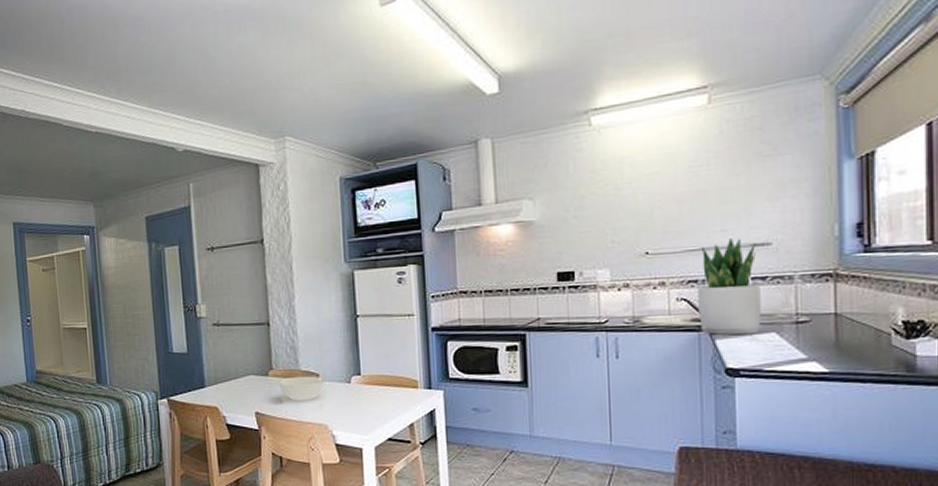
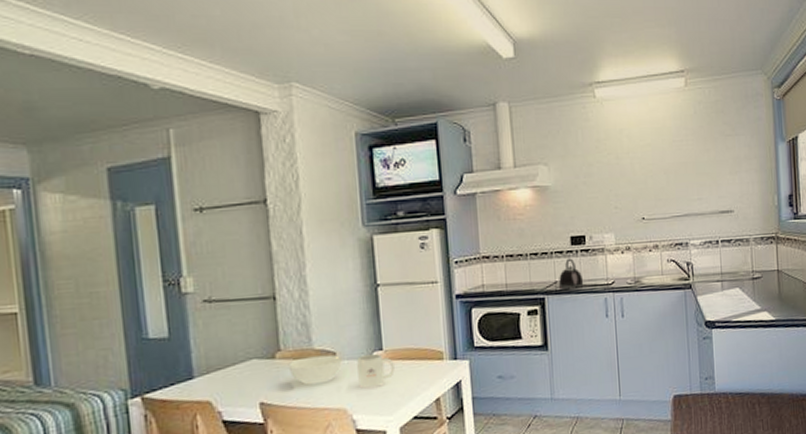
mug: none [337,378,371,410] -> present [357,354,395,390]
kettle: none [541,294,571,328] -> present [558,258,584,291]
planter: present [696,238,761,336] -> none [682,206,729,292]

